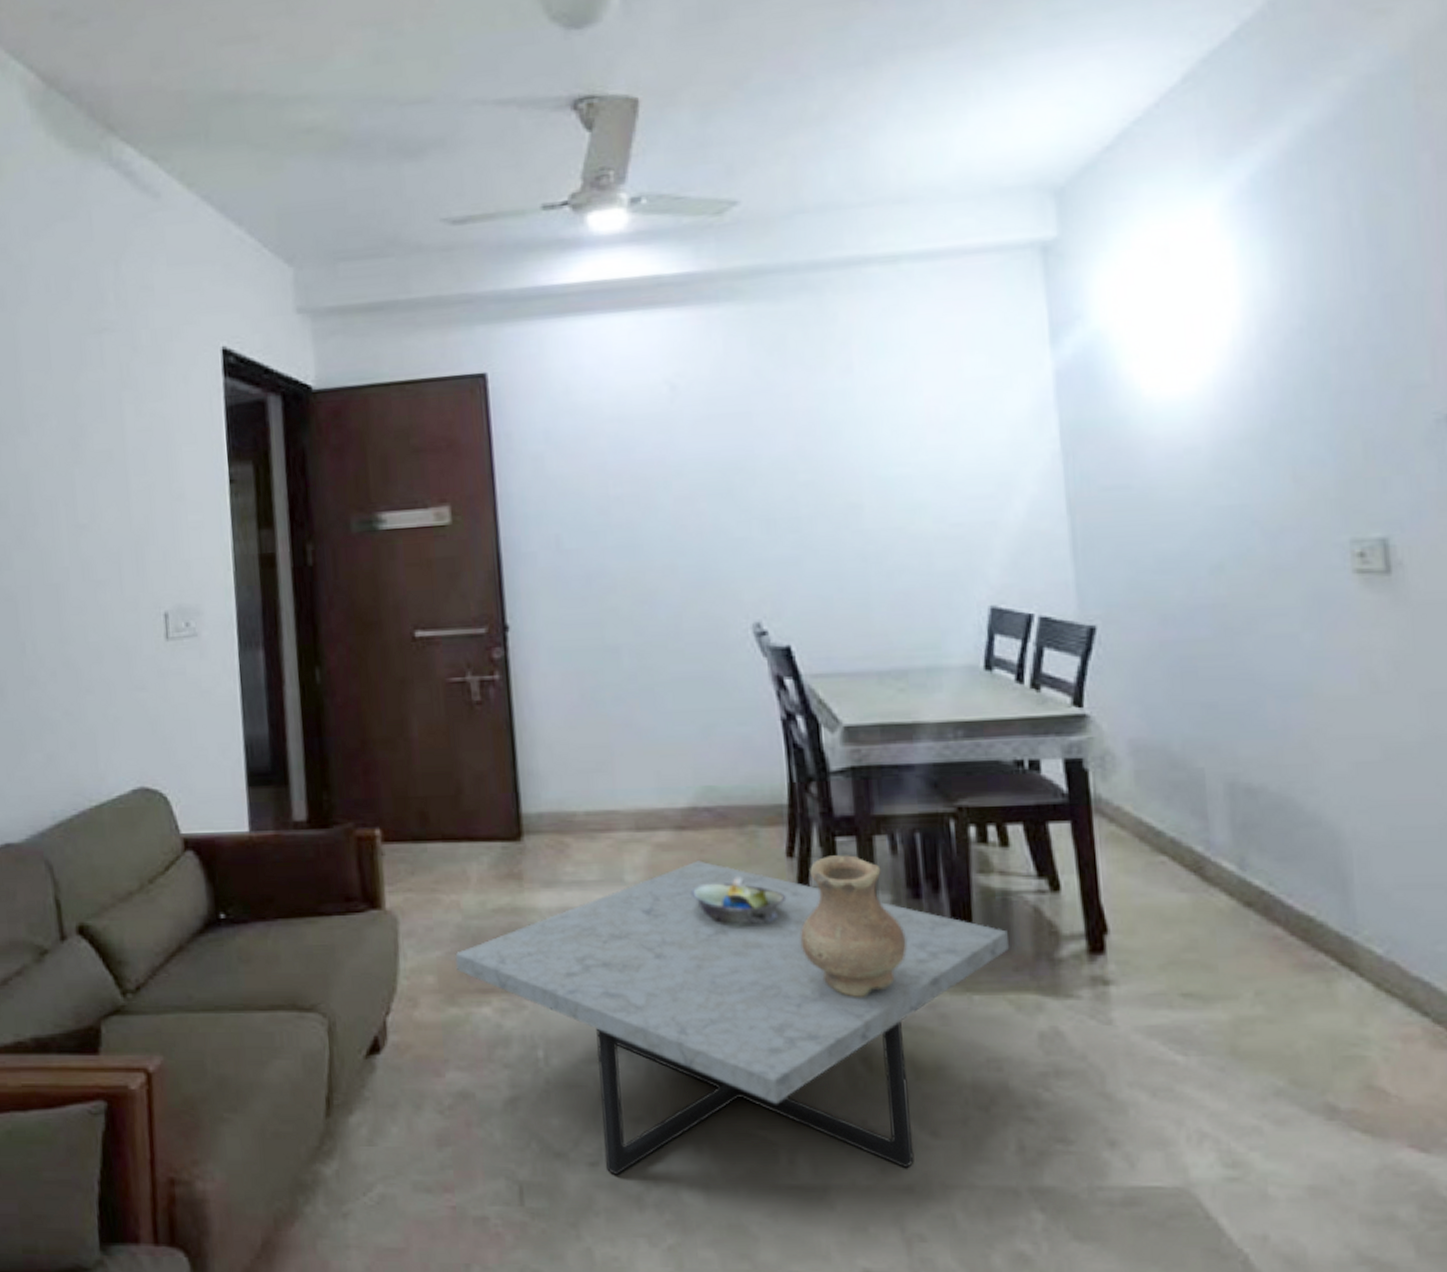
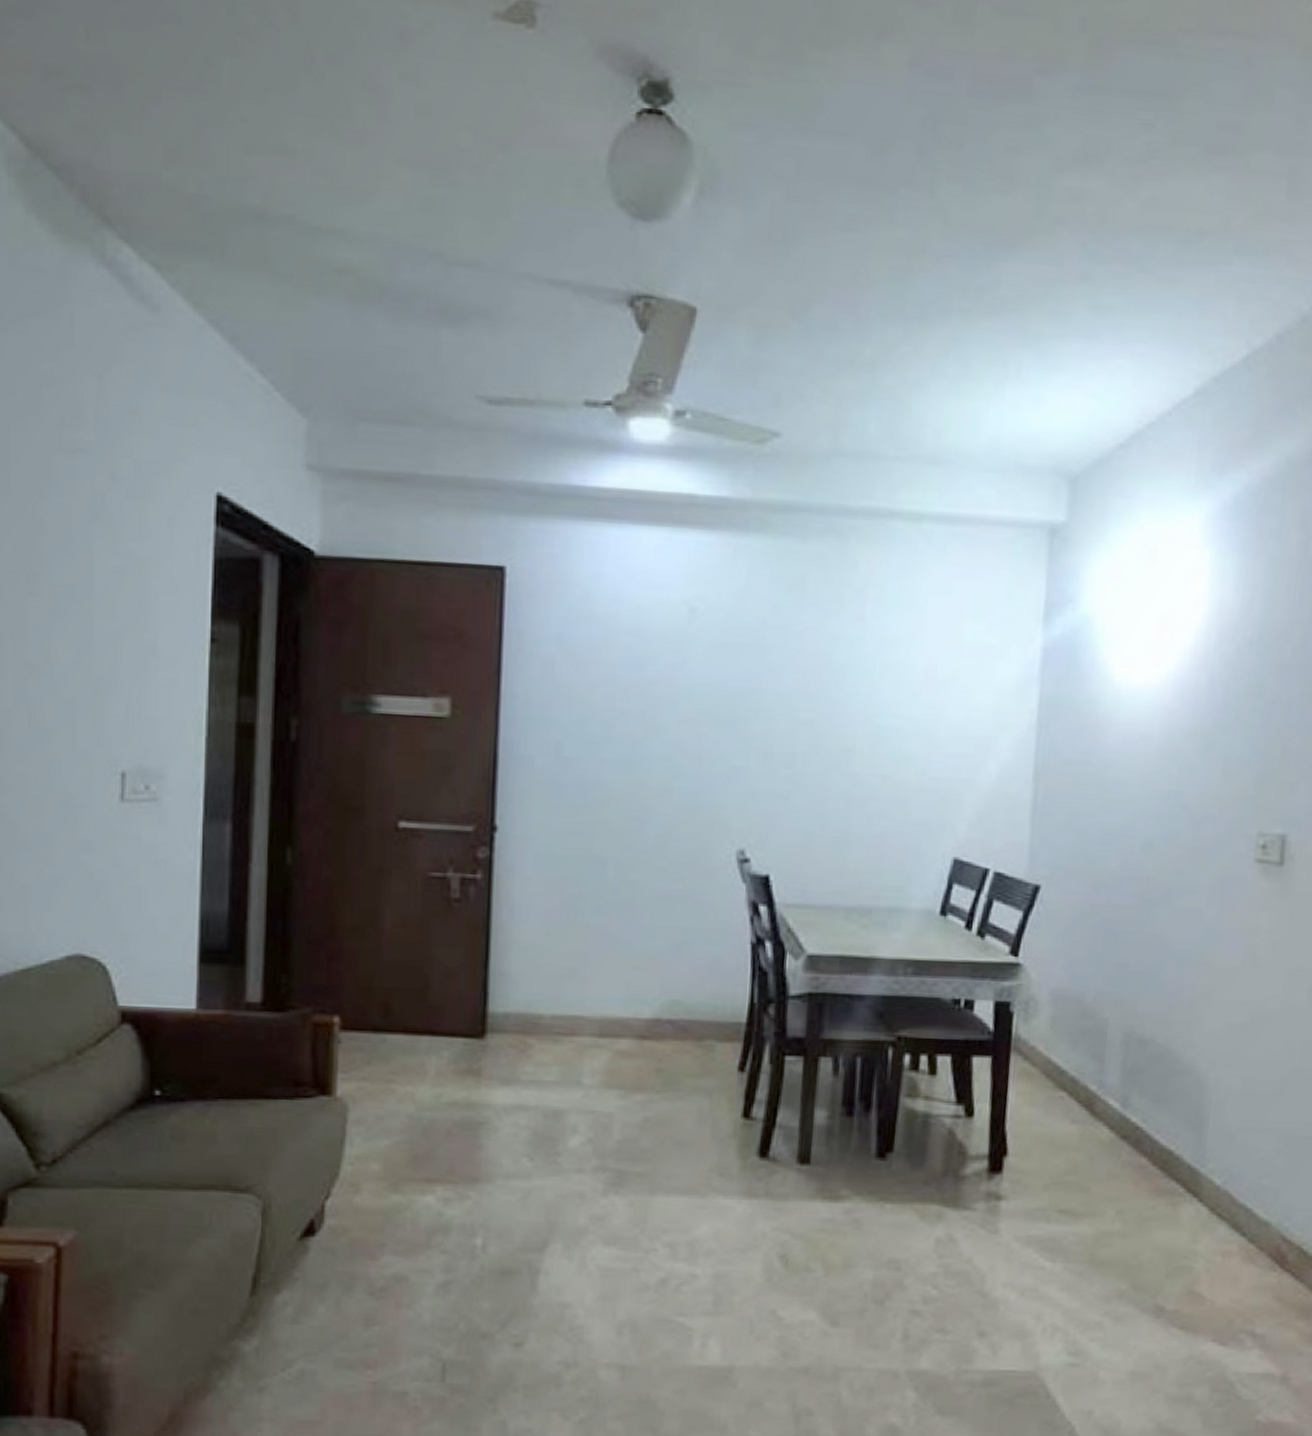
coffee table: present [455,860,1010,1176] -> none [403,1069,924,1356]
decorative bowl: present [692,875,787,927] -> none [645,1085,733,1133]
vase: present [800,855,907,998] -> none [739,1072,835,1203]

